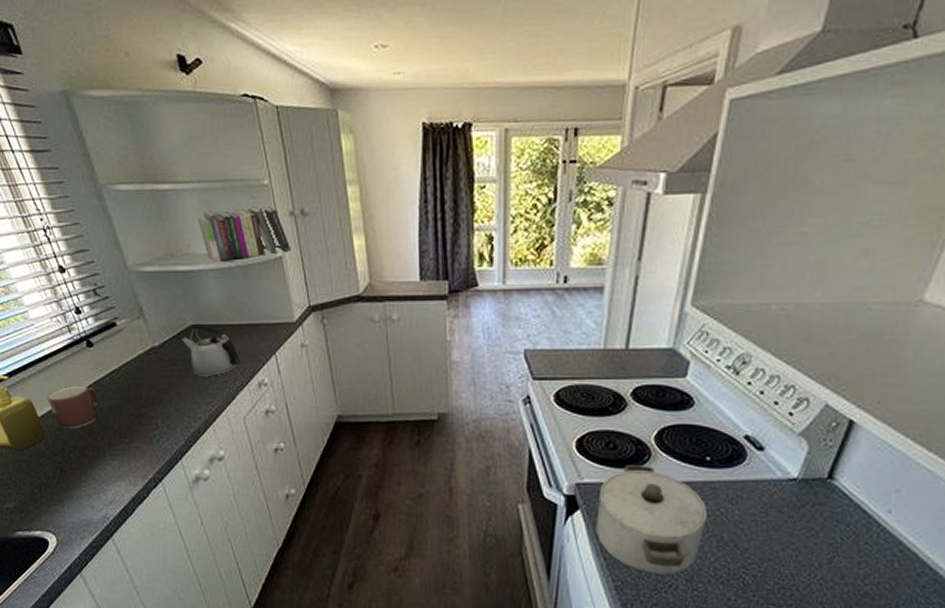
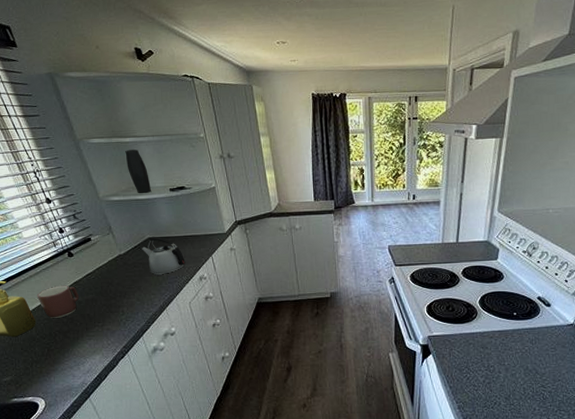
vase: none [162,201,197,264] -> present [125,149,152,194]
books: present [197,206,292,261] -> none [152,152,222,192]
cooking pot: present [596,465,708,574] -> none [443,321,517,395]

